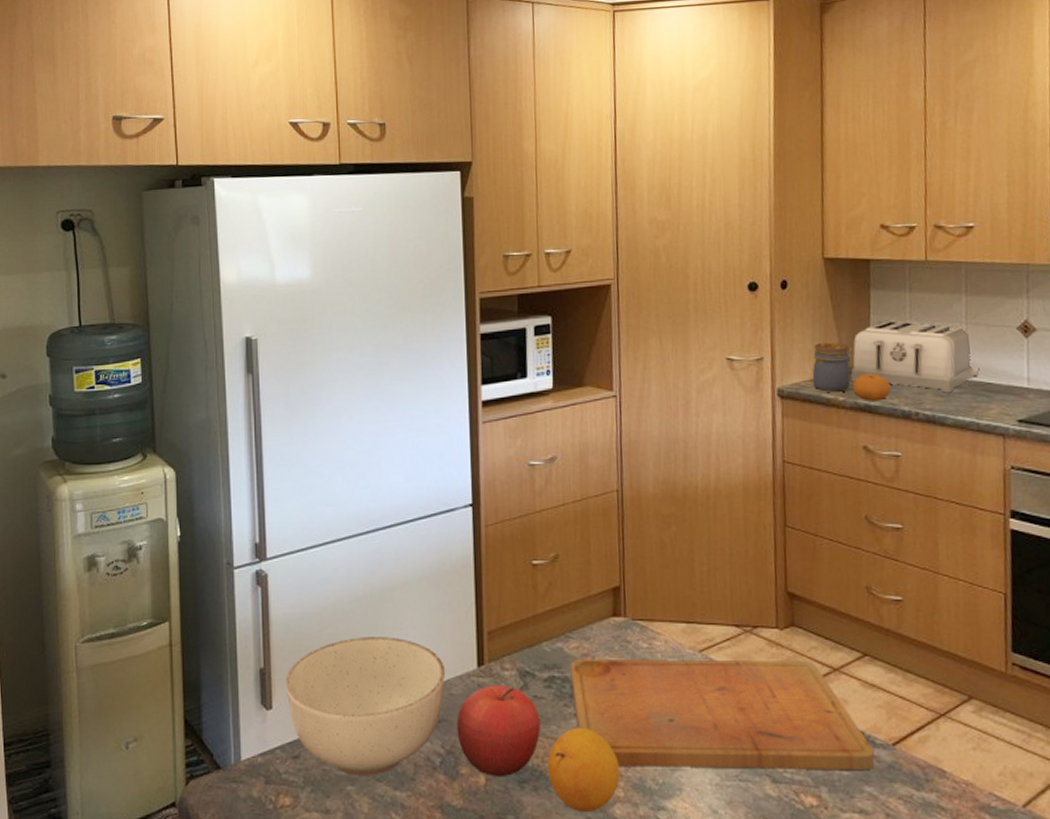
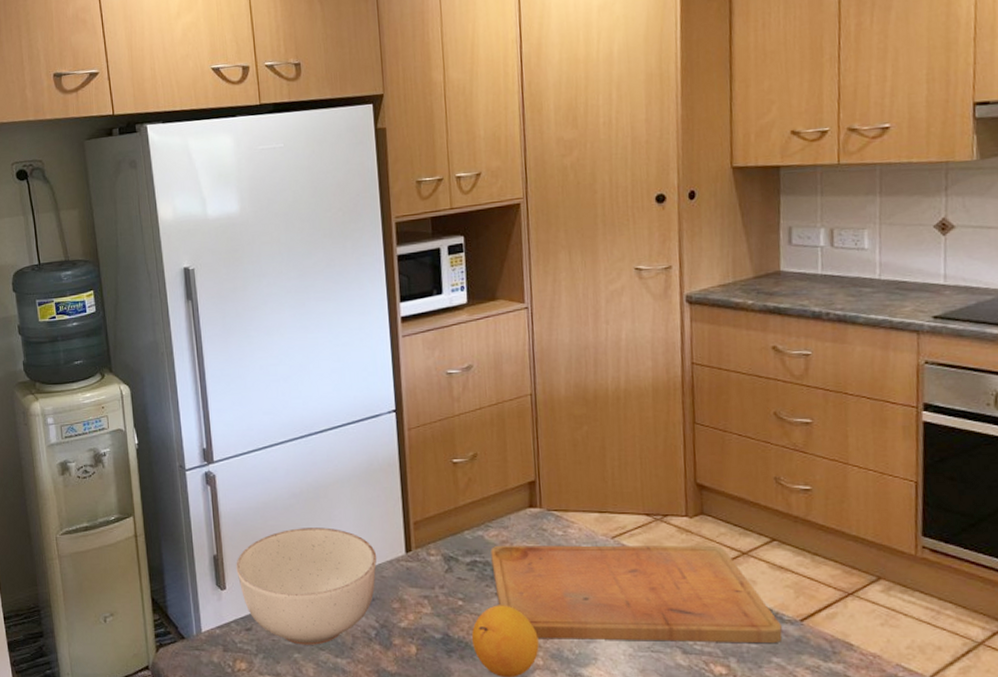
fruit: present [456,685,541,778] -> none [388,568,465,648]
jar: present [812,341,853,393] -> none [721,248,762,297]
toaster: present [850,320,979,393] -> none [759,224,893,293]
fruit: present [852,373,891,401] -> none [761,276,801,304]

